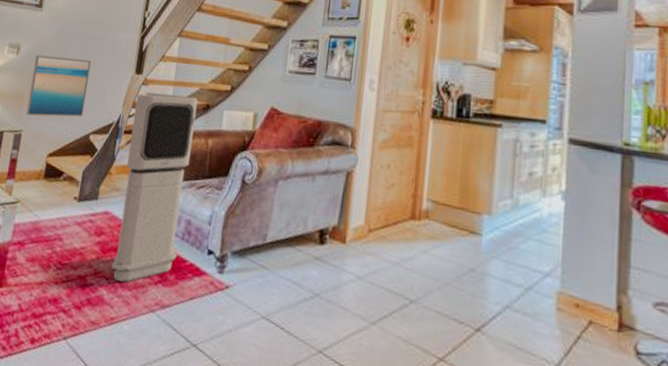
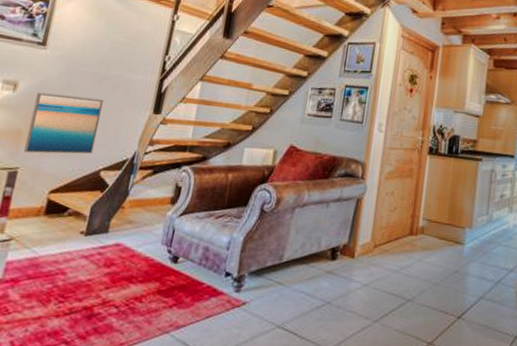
air purifier: present [111,91,198,282] -> none [122,130,219,308]

